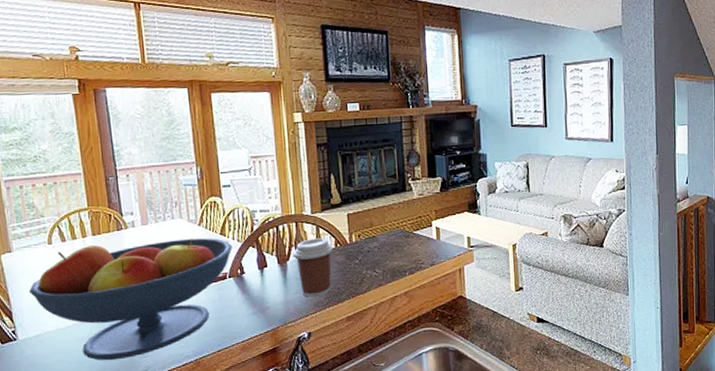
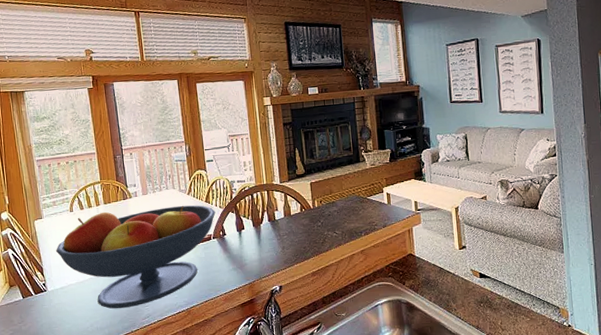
coffee cup: present [293,238,334,297] -> none [265,204,300,255]

